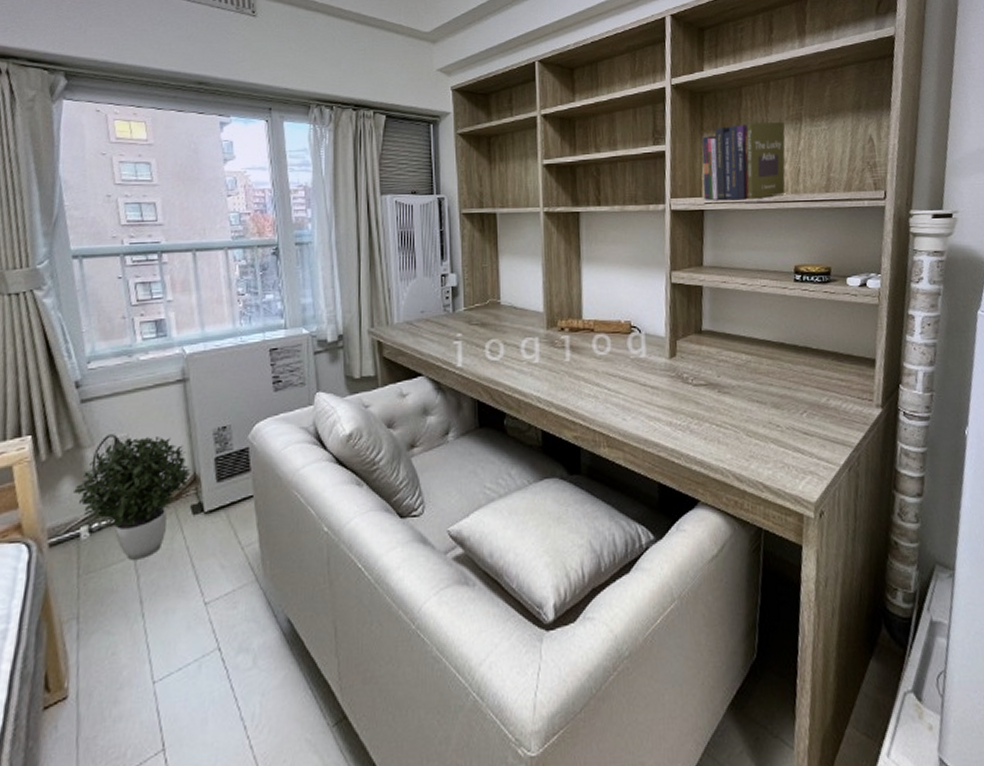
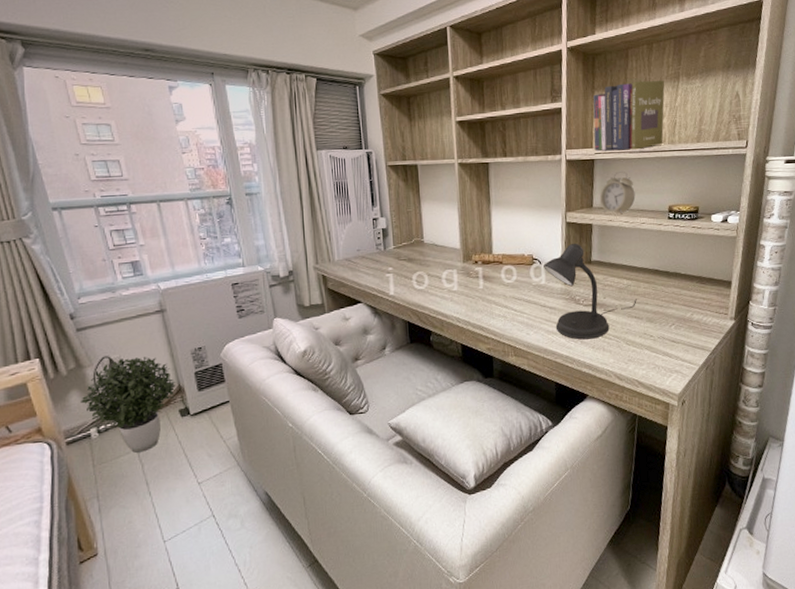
desk lamp: none [644,308,759,429] -> present [543,243,637,340]
alarm clock: none [710,225,754,274] -> present [599,171,636,213]

